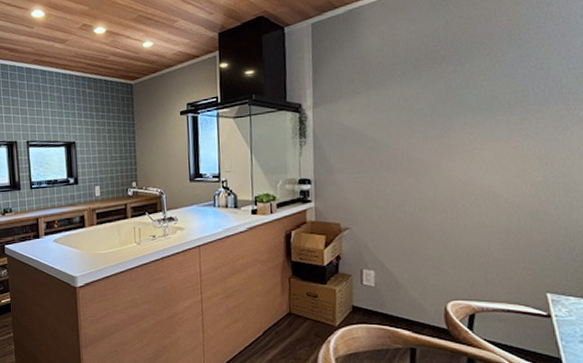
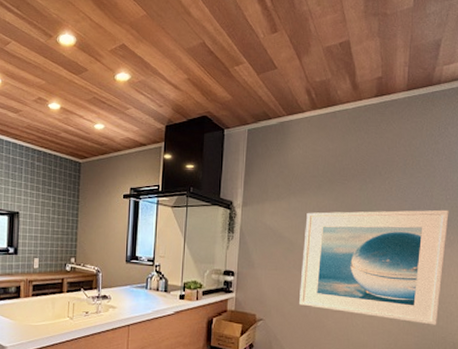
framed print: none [390,81,575,219] -> present [299,209,449,325]

